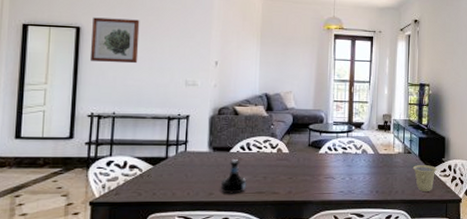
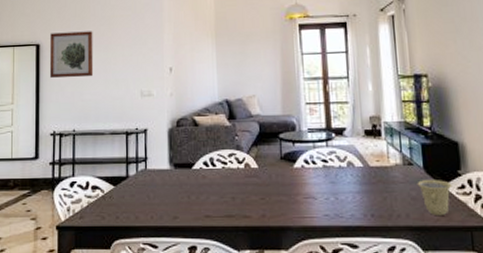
tequila bottle: present [220,160,247,194] -> none [184,177,214,218]

